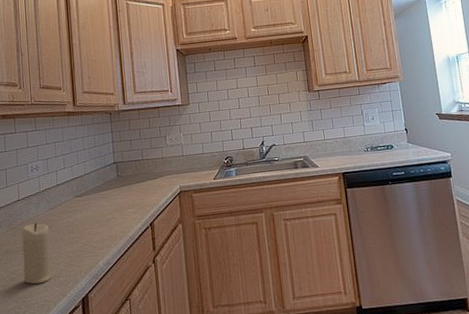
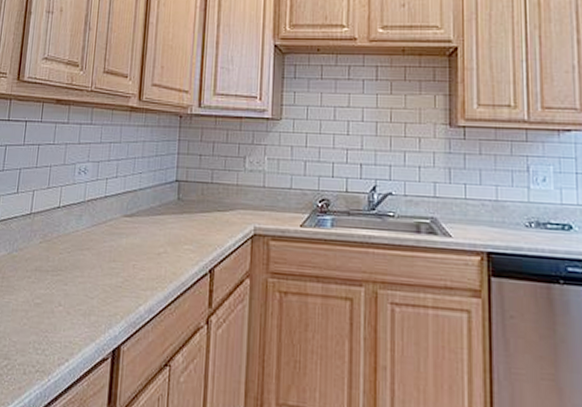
candle: present [21,222,51,285] -> none [50,239,88,318]

